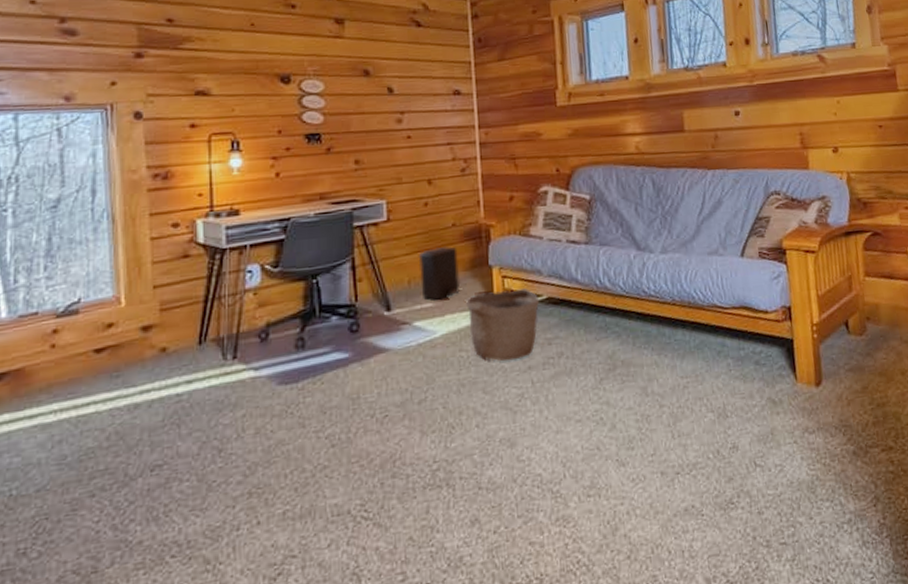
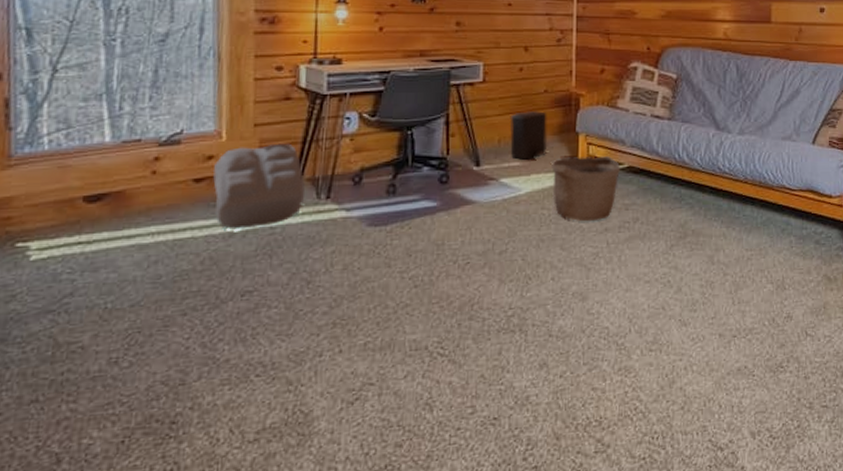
backpack: none [113,303,209,400] -> present [212,143,305,230]

